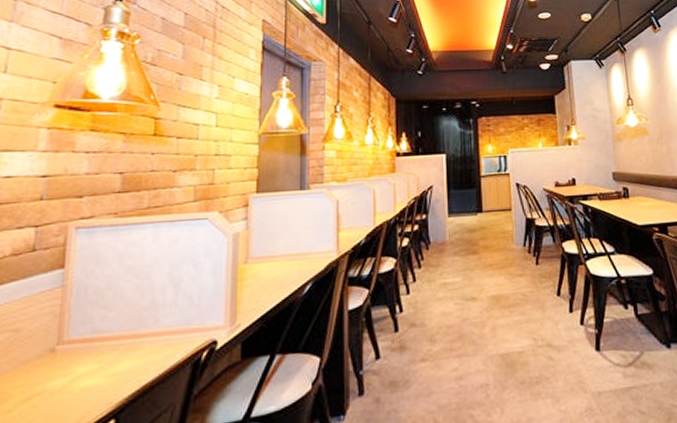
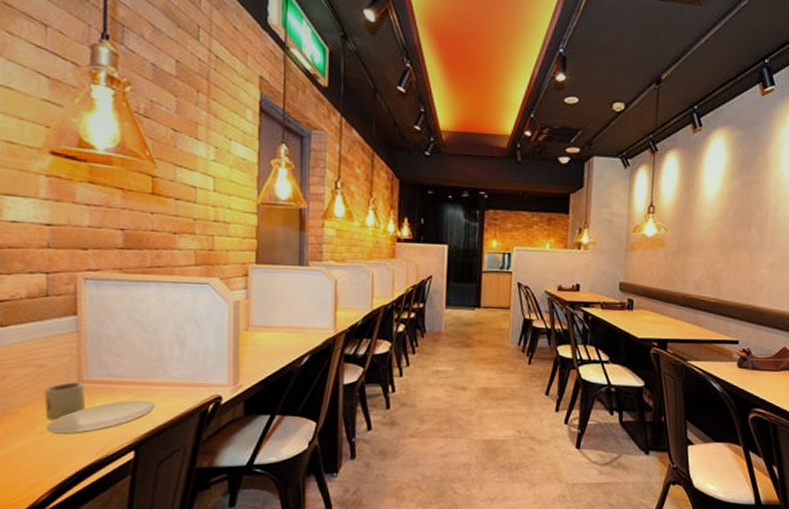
plate: none [13,355,143,411] -> present [46,400,155,435]
cup: none [15,344,64,394] -> present [44,382,86,420]

